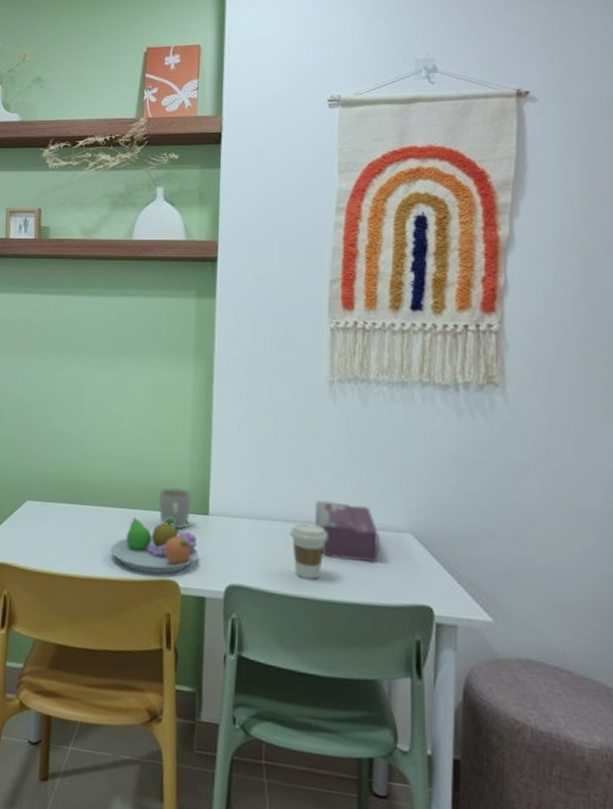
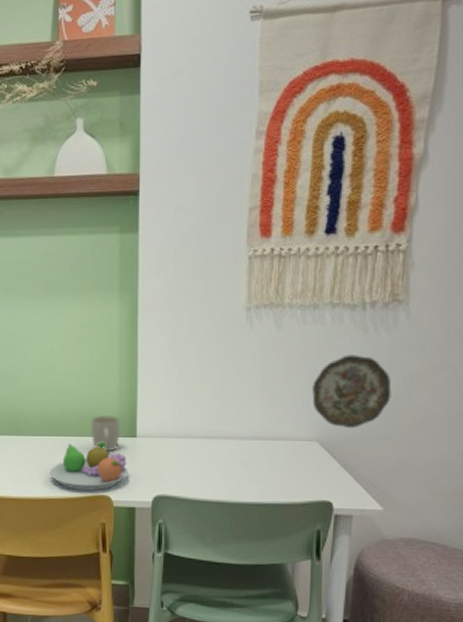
coffee cup: present [289,523,328,580] -> none [209,439,243,486]
tissue box: present [314,500,379,564] -> none [231,418,288,469]
decorative plate: none [404,438,494,522] -> present [312,355,392,429]

